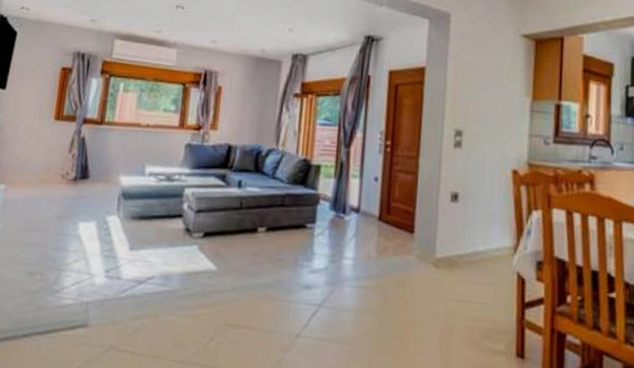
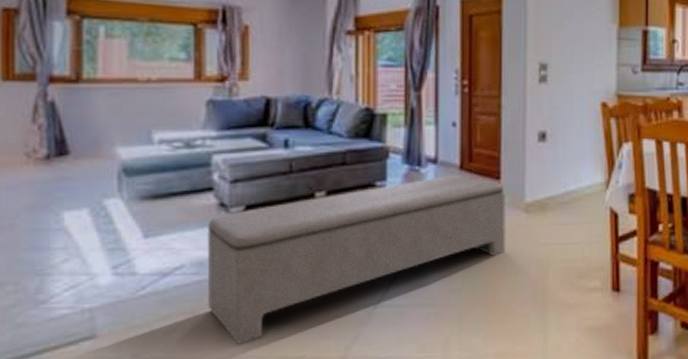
bench: none [167,224,418,351] -> present [207,175,507,344]

